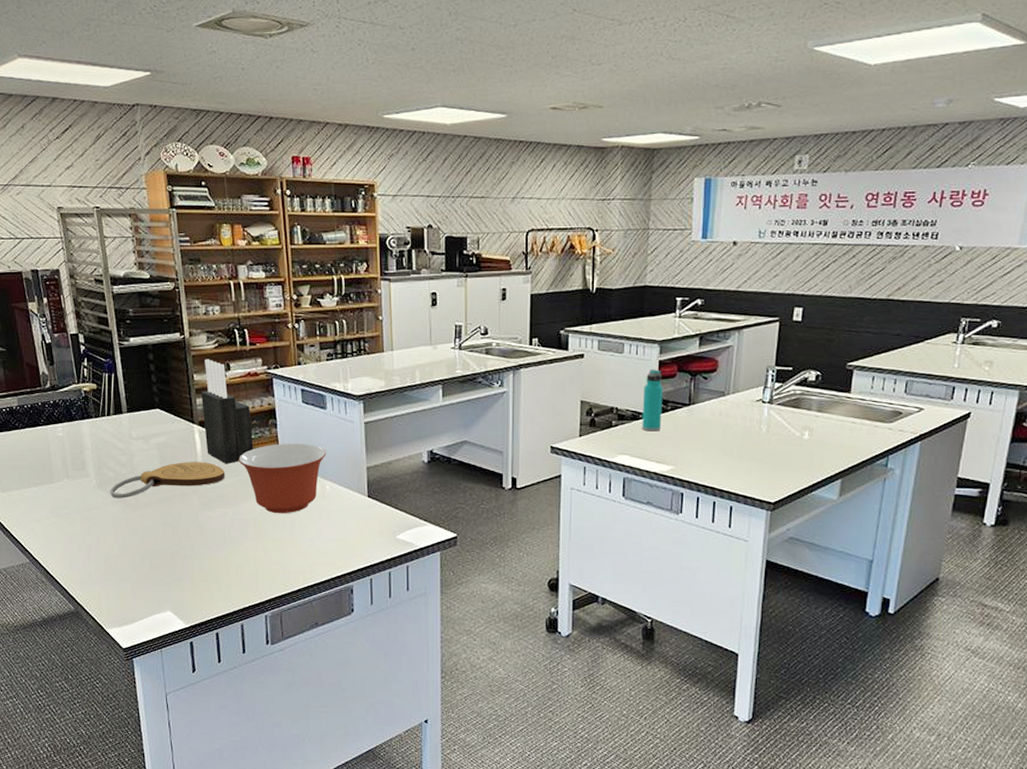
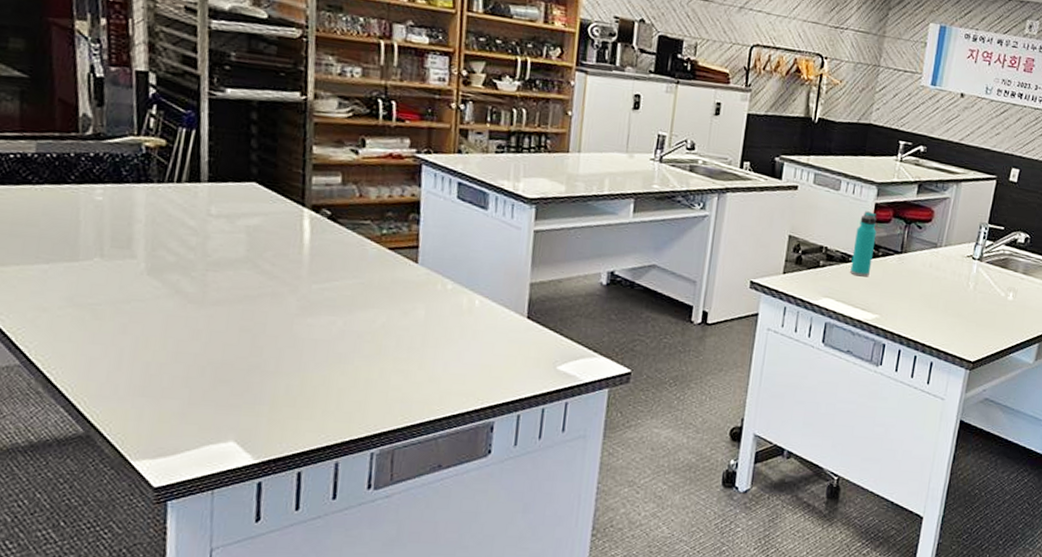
cutting board: present [110,462,225,499] -> none [165,253,340,292]
knife block: present [200,359,254,464] -> none [317,129,387,262]
mixing bowl: present [239,444,327,514] -> none [361,244,481,330]

